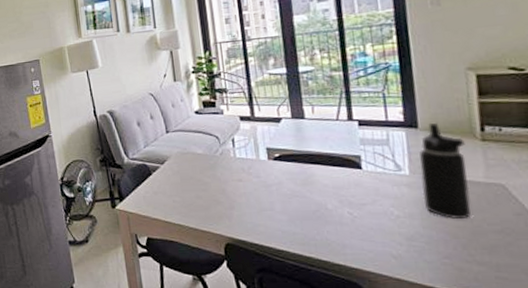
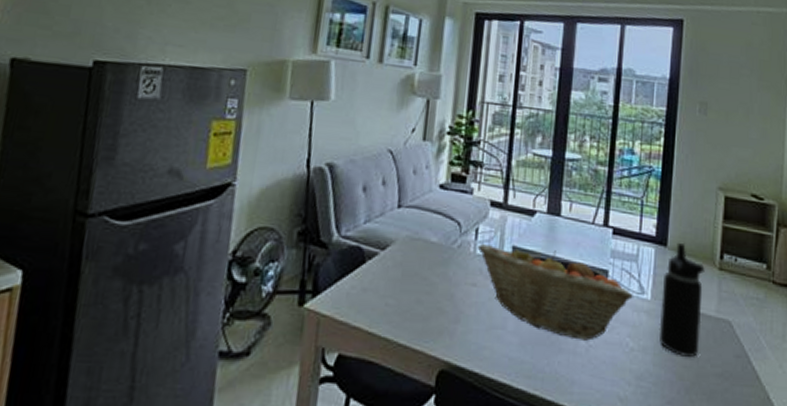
fruit basket: none [236,146,390,213] -> present [477,243,633,341]

